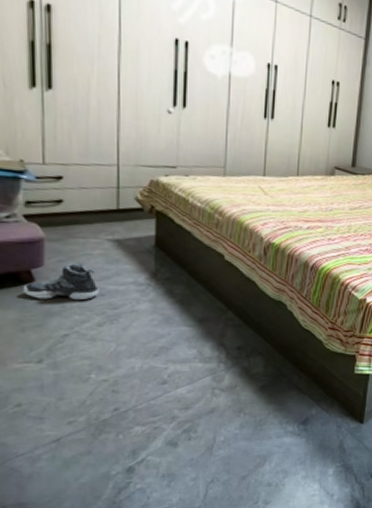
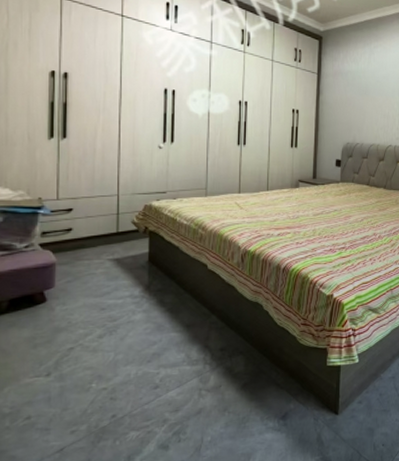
sneaker: present [23,262,99,301] -> none [36,281,101,317]

